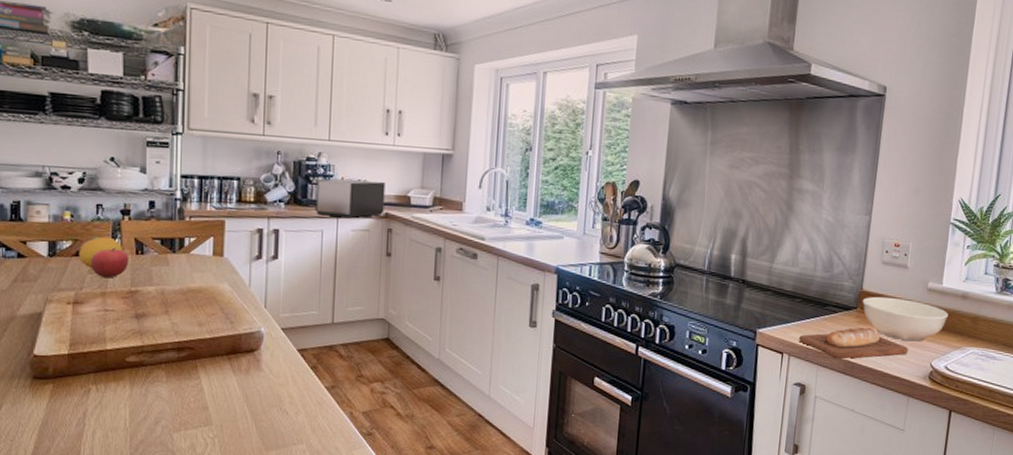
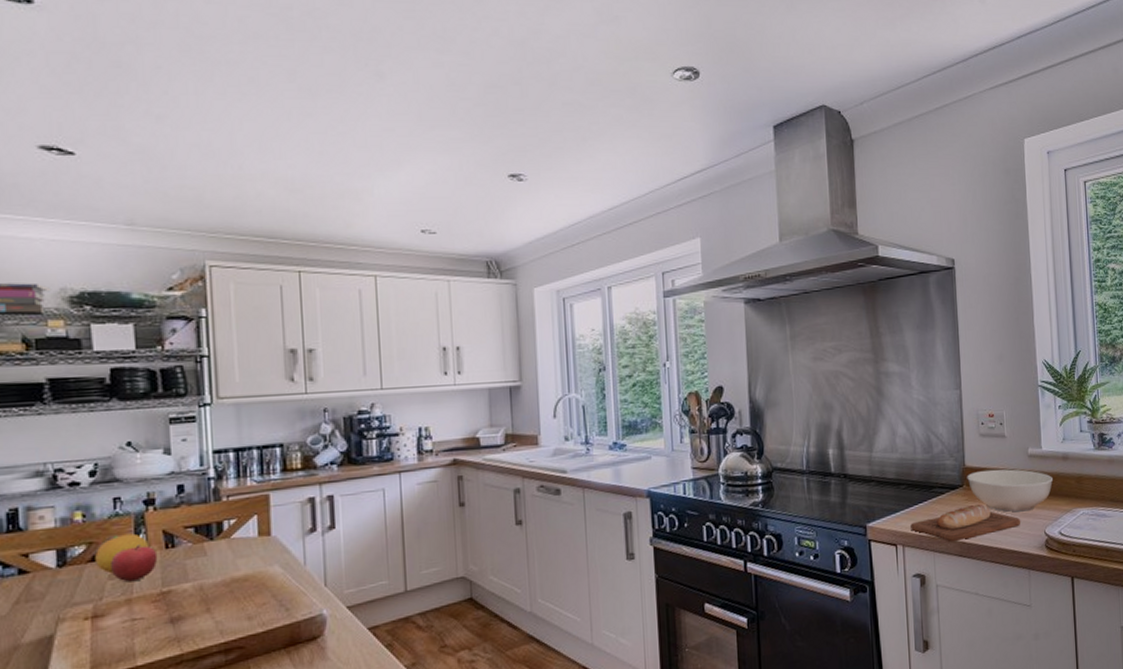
toaster: present [315,178,386,219] -> none [371,425,452,473]

